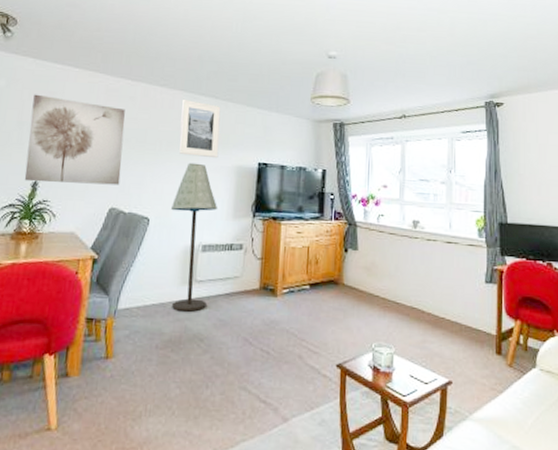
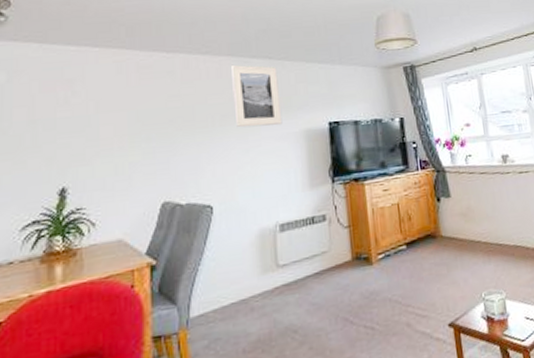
wall art: present [24,94,125,185] -> none [46,84,170,190]
floor lamp: present [171,162,218,312] -> none [237,133,295,305]

